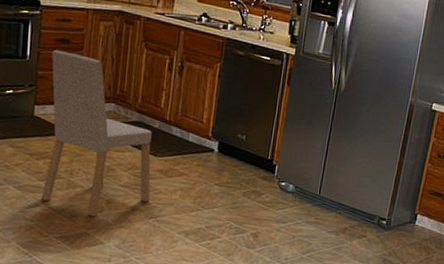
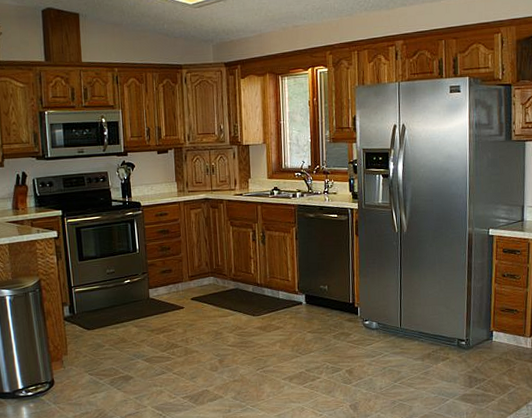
dining chair: present [41,49,152,217] -> none [156,240,254,376]

